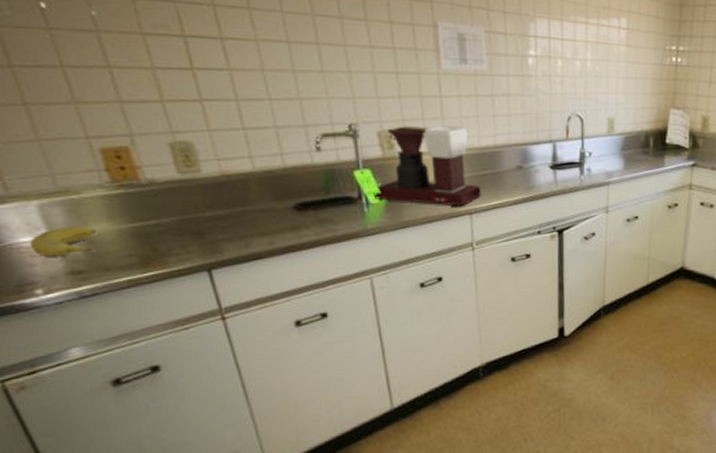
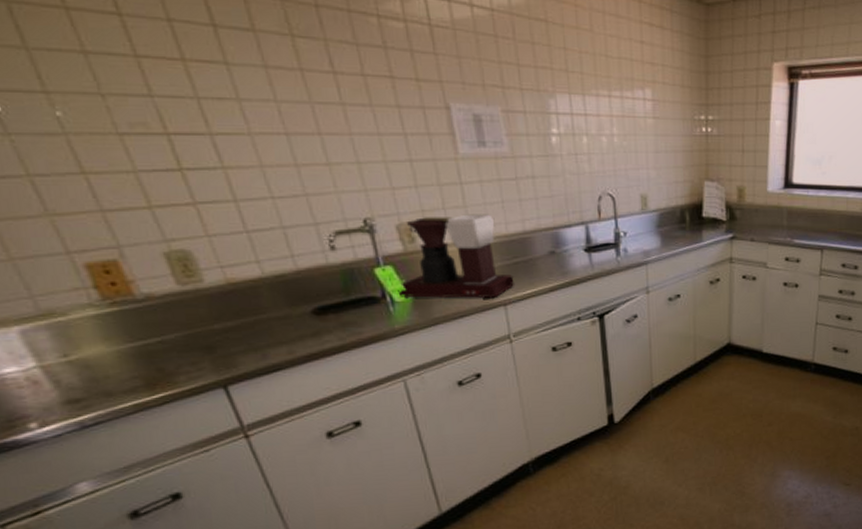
fruit: present [31,226,96,257] -> none [16,351,94,387]

